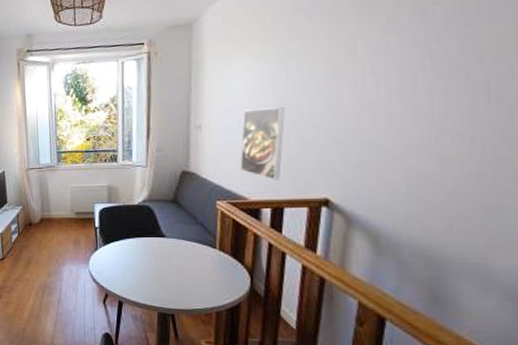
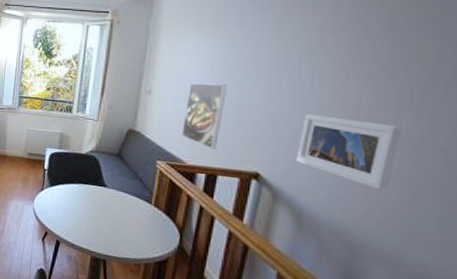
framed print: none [367,126,481,200] -> present [295,114,403,191]

